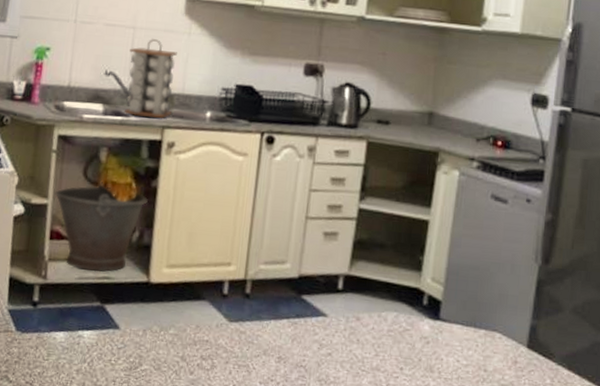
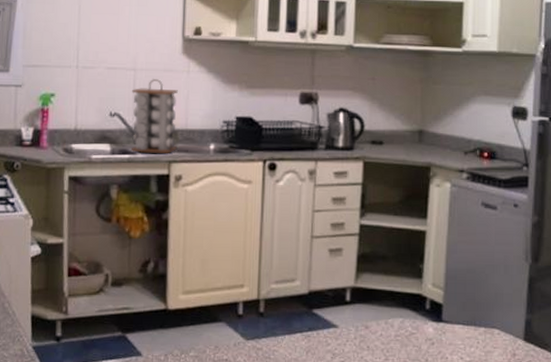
bucket: present [54,179,148,273] -> none [69,215,160,304]

